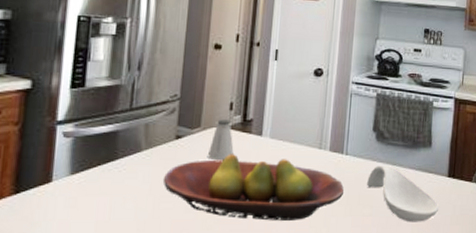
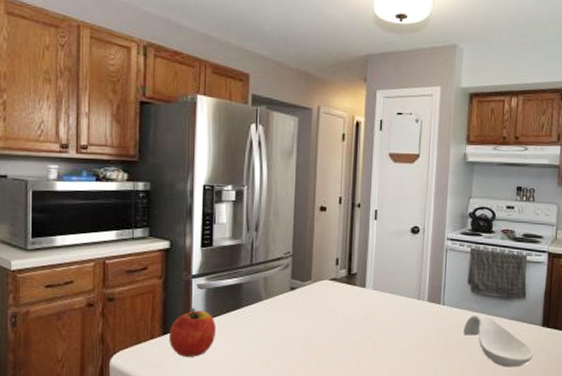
apple: none [21,161,84,220] -> present [168,308,217,357]
fruit bowl: present [162,154,345,221] -> none [281,303,443,363]
saltshaker: present [208,119,234,160] -> none [319,273,341,308]

